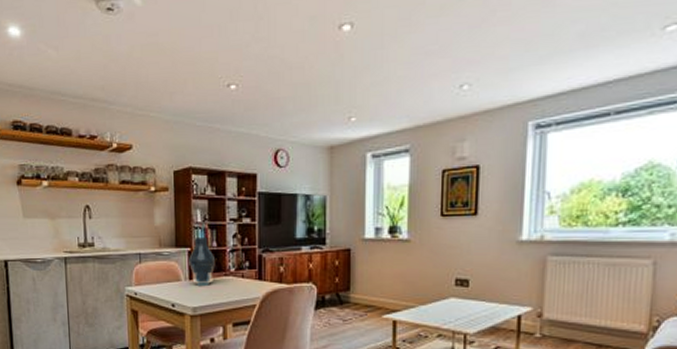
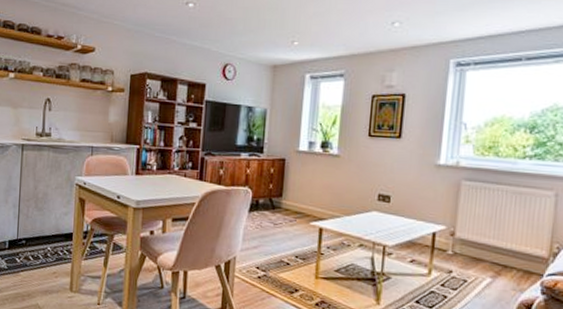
vase: present [189,238,216,287] -> none [137,137,162,183]

